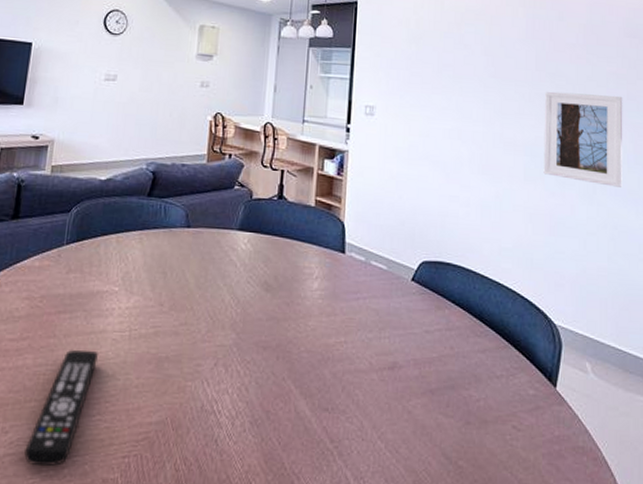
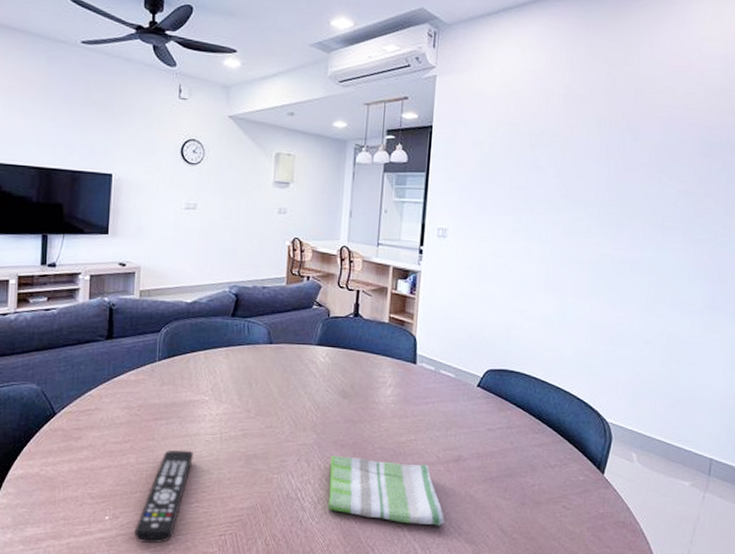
dish towel: none [247,359,380,449] -> present [327,455,445,526]
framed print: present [543,91,623,187] -> none [607,210,690,300]

